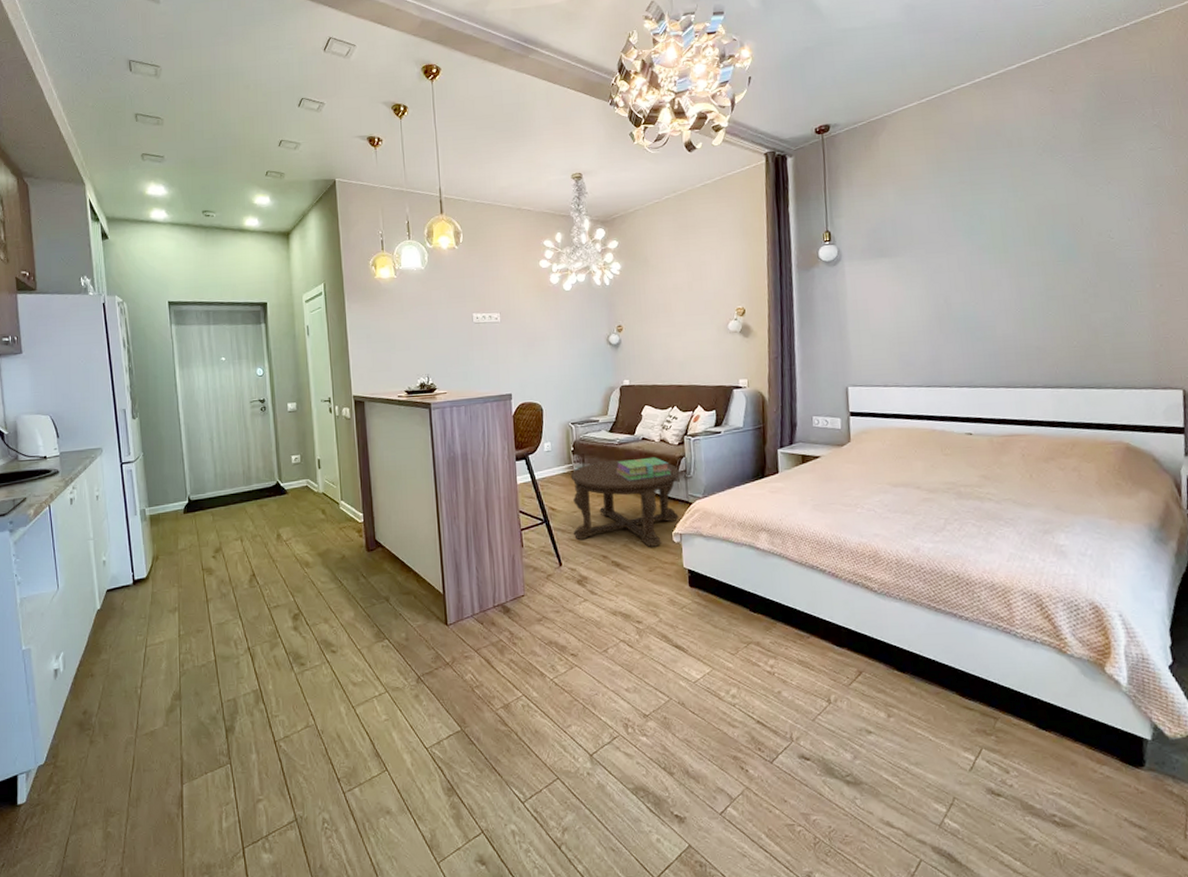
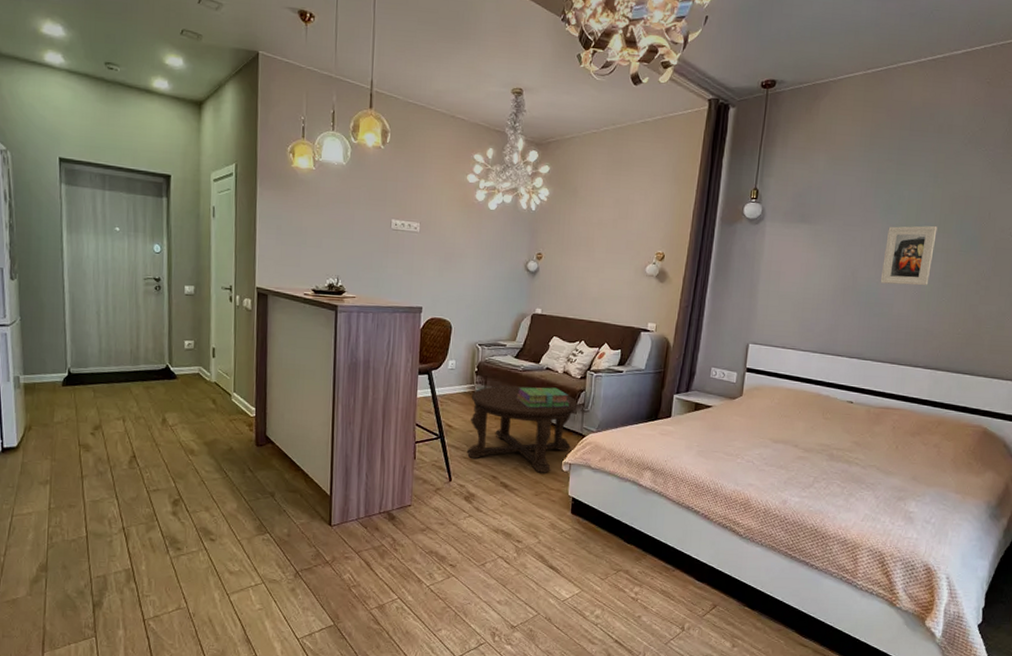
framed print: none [974,239,1030,306] -> present [880,225,937,286]

